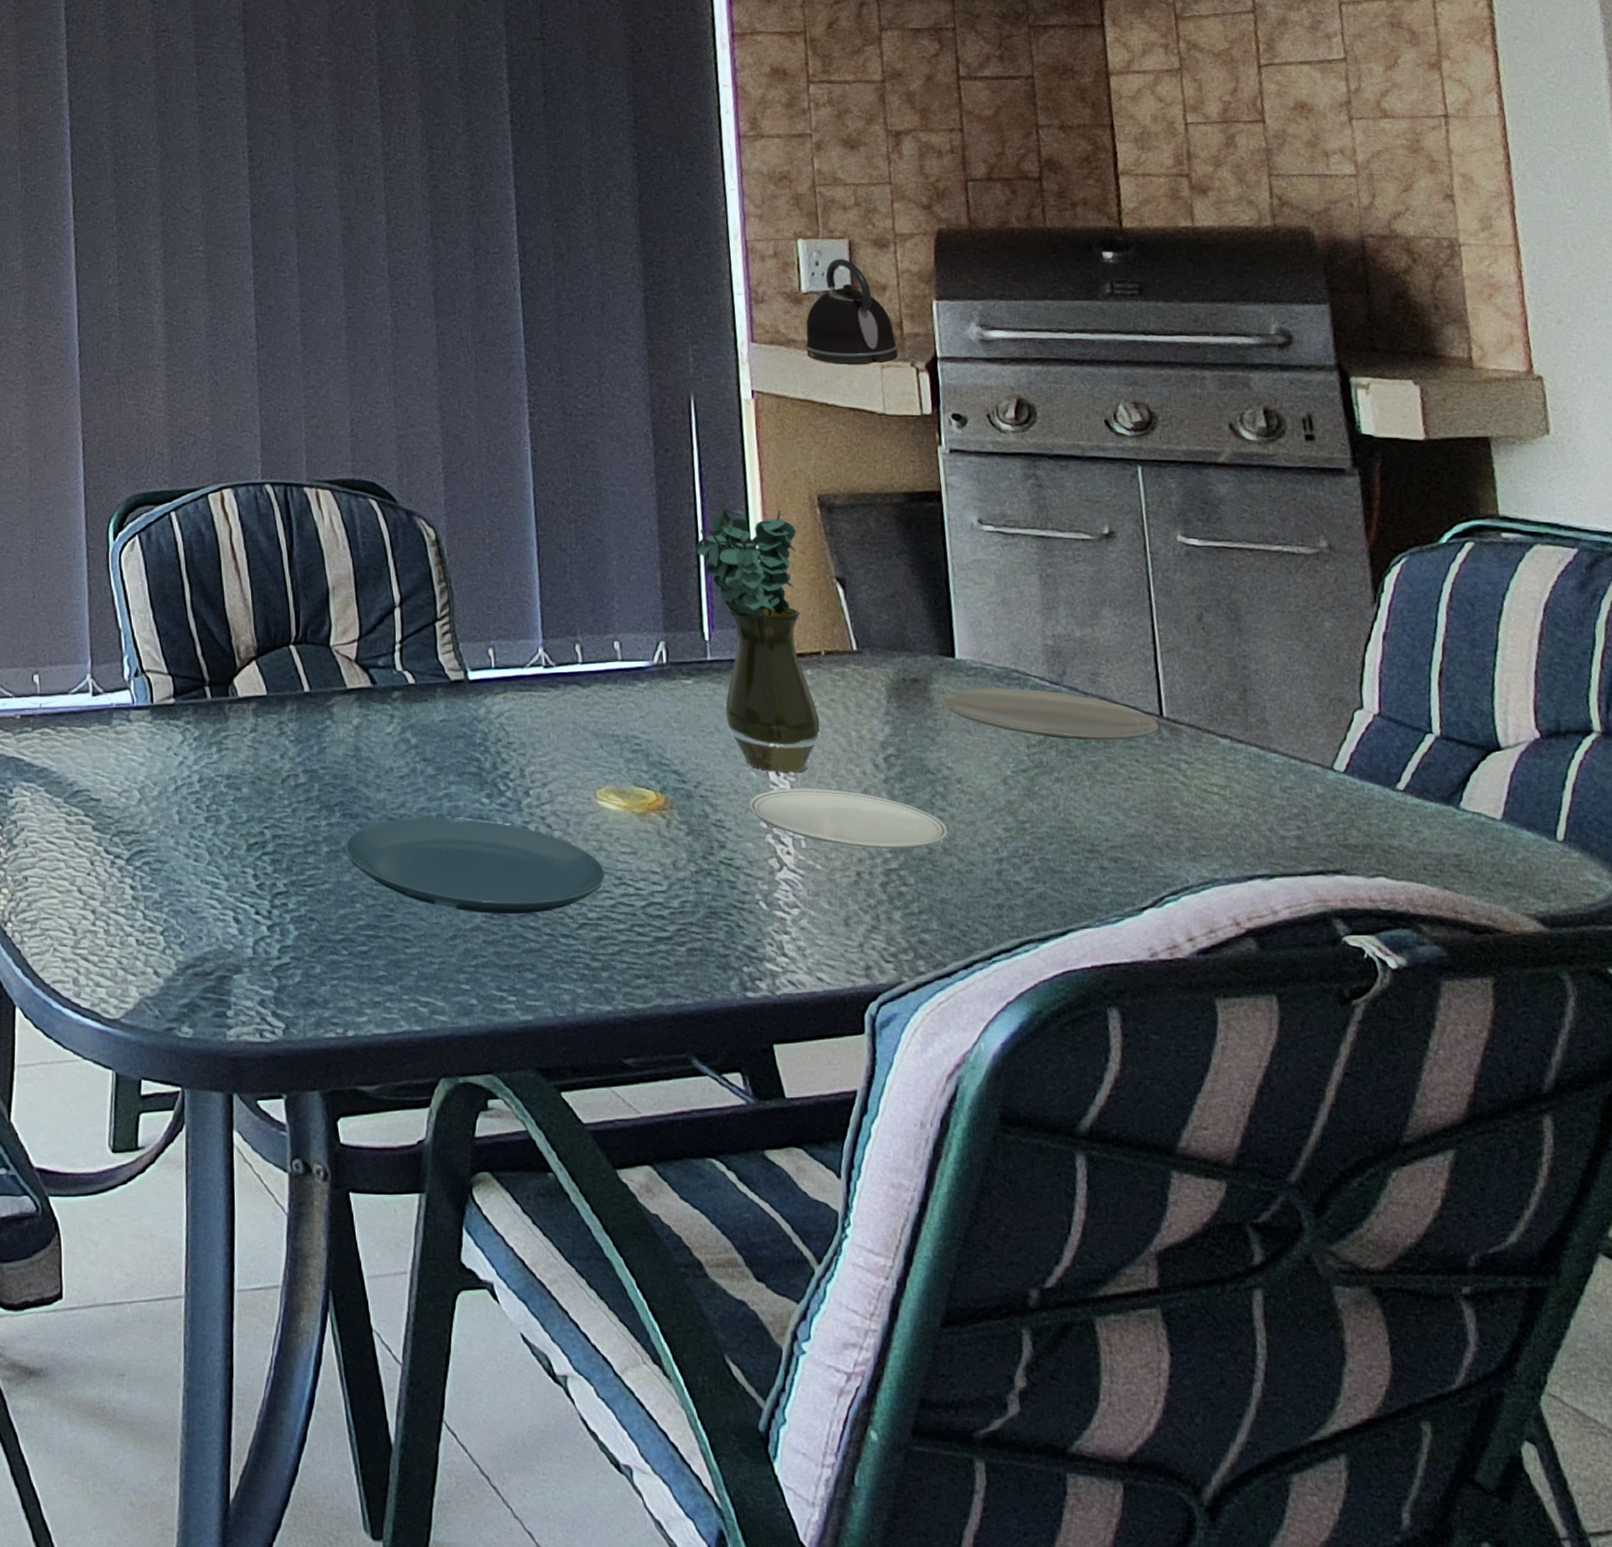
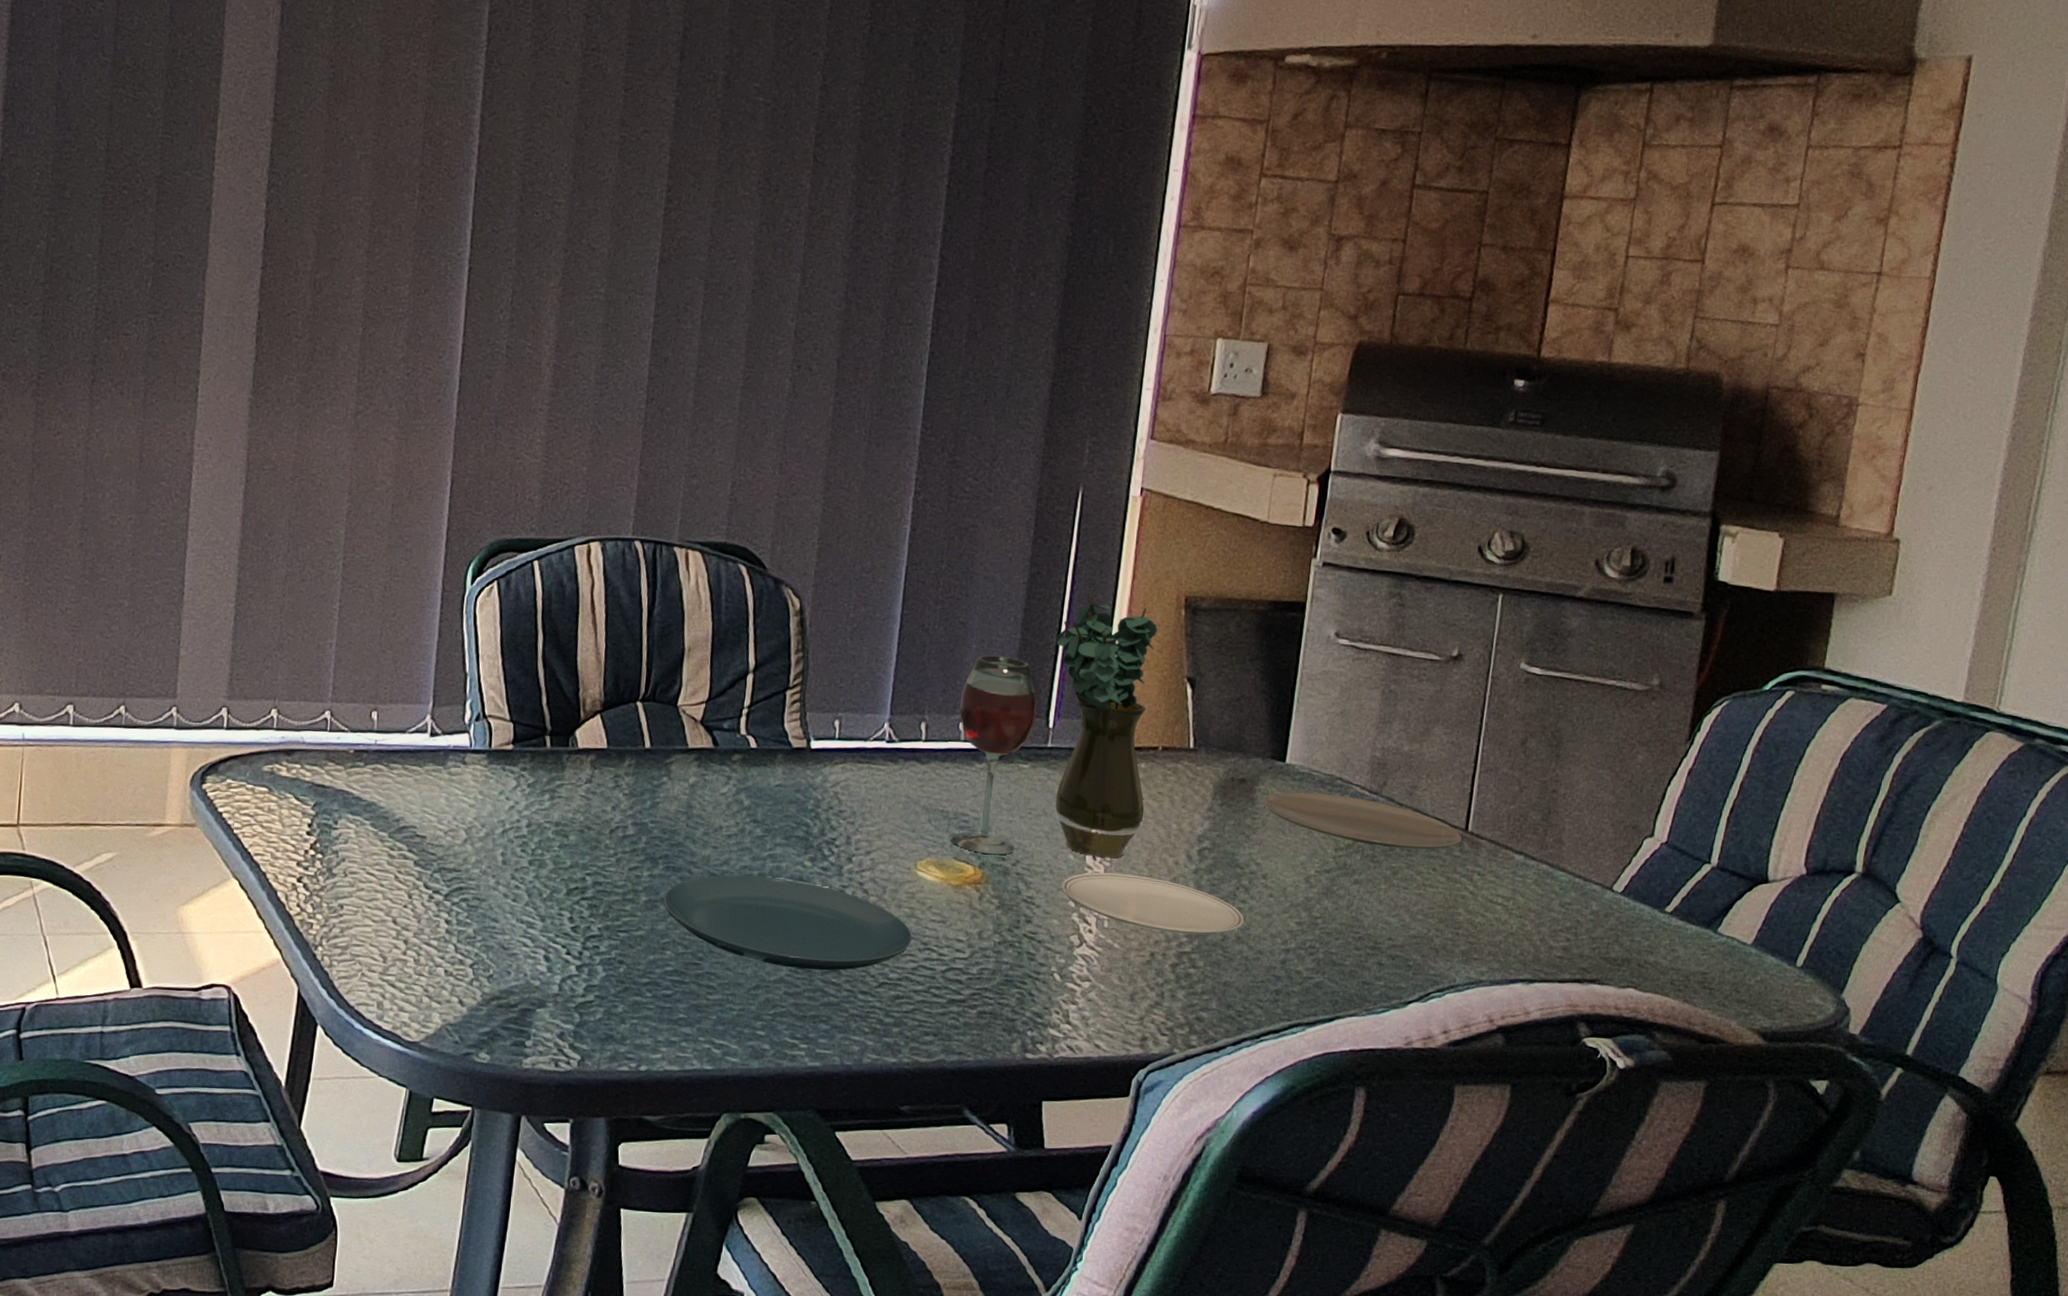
wineglass: none [610,570,693,778] -> present [952,655,1037,855]
kettle: present [804,258,898,364] -> none [1202,361,1295,472]

